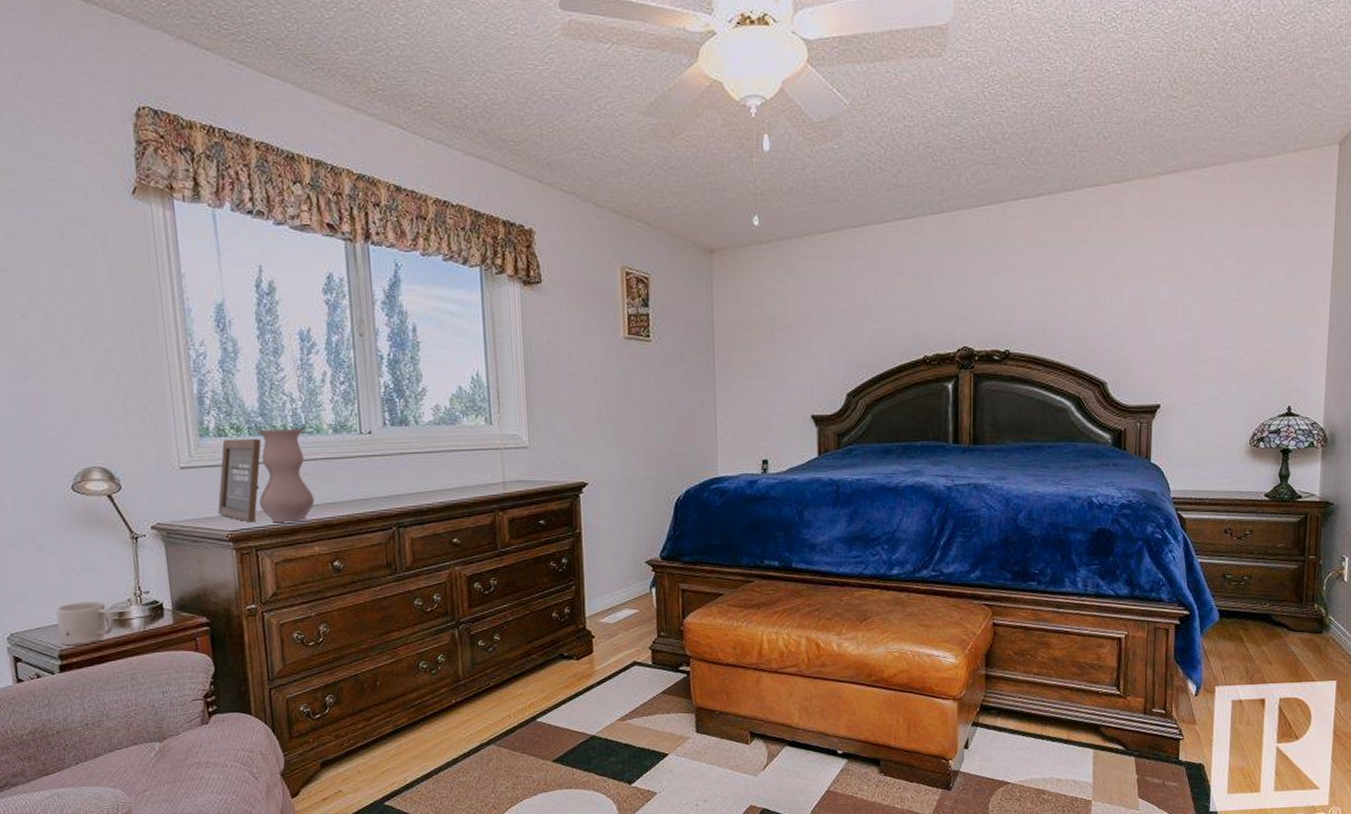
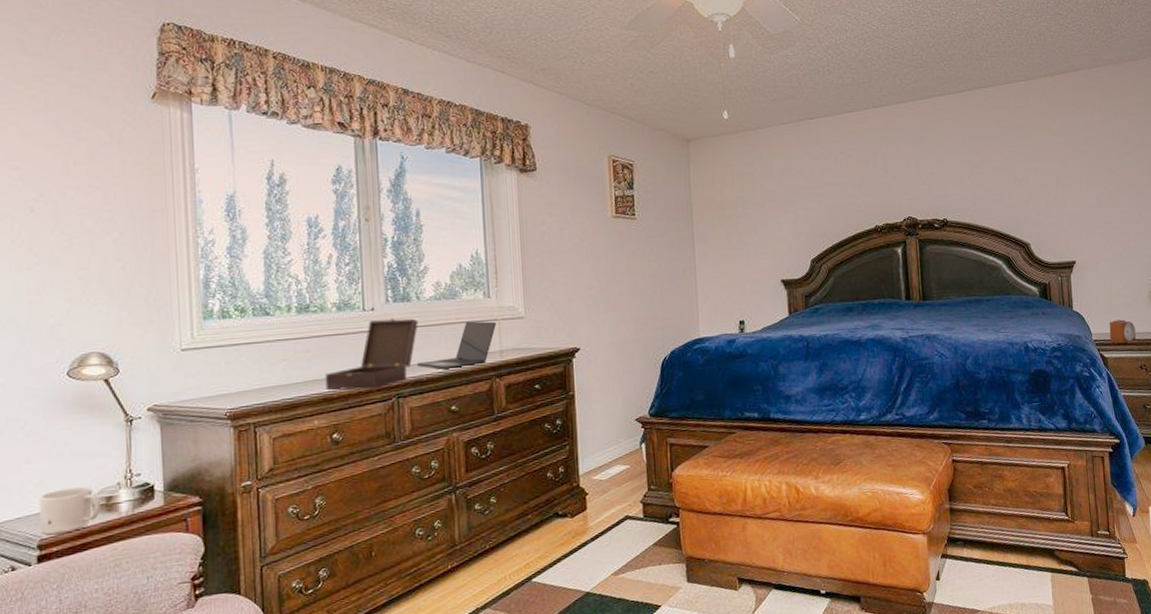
picture frame: present [218,438,262,523] -> none [218,318,265,400]
vase: present [256,429,315,523] -> none [260,308,316,400]
jewelry box: none [323,443,418,518] -> present [325,318,418,391]
laptop: none [417,449,500,500] -> present [417,321,497,370]
alarm clock: none [1191,475,1224,503] -> present [1109,319,1136,344]

